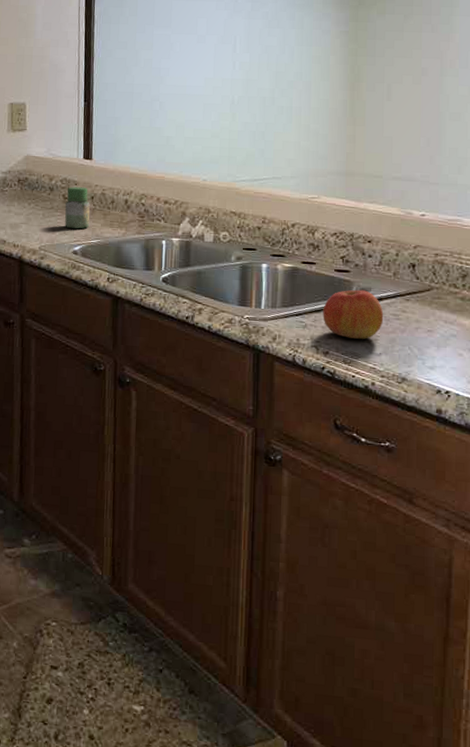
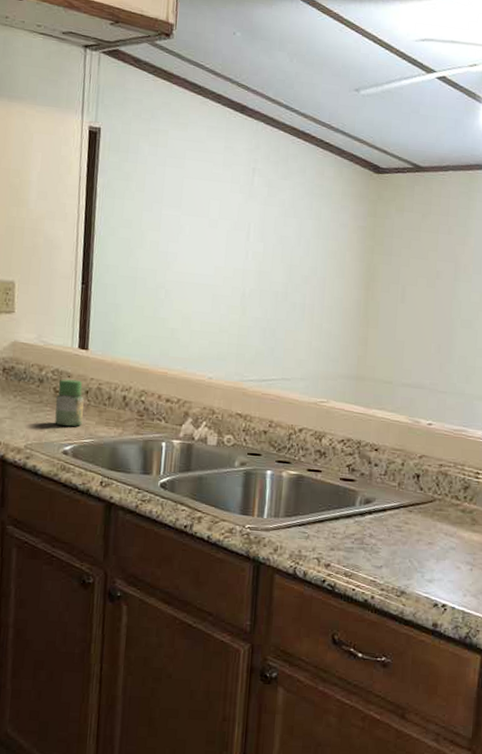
apple: present [323,289,384,339] -> none [326,499,387,551]

